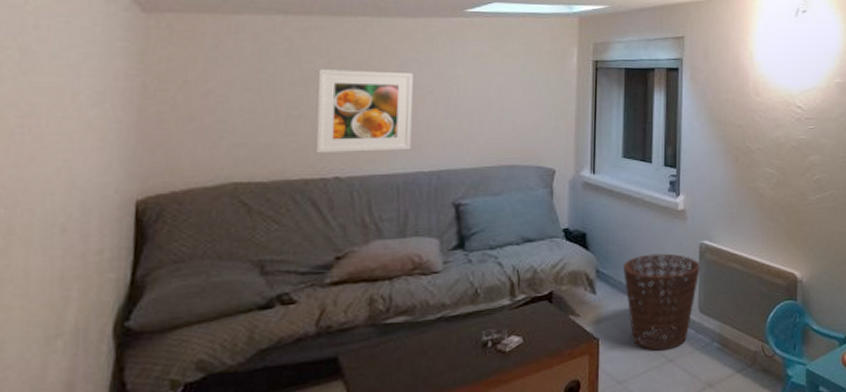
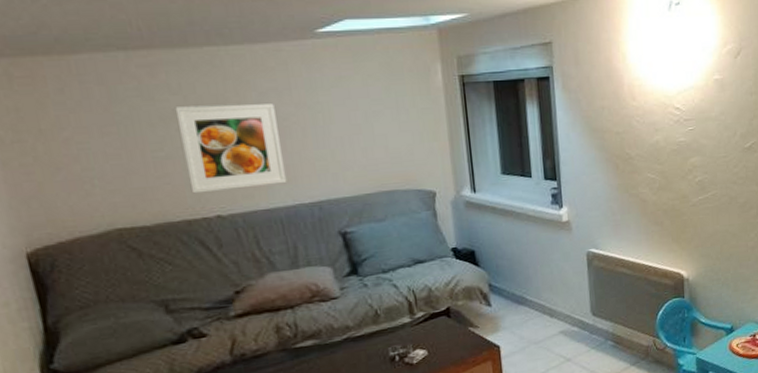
basket: present [622,253,700,351] -> none [514,263,590,353]

